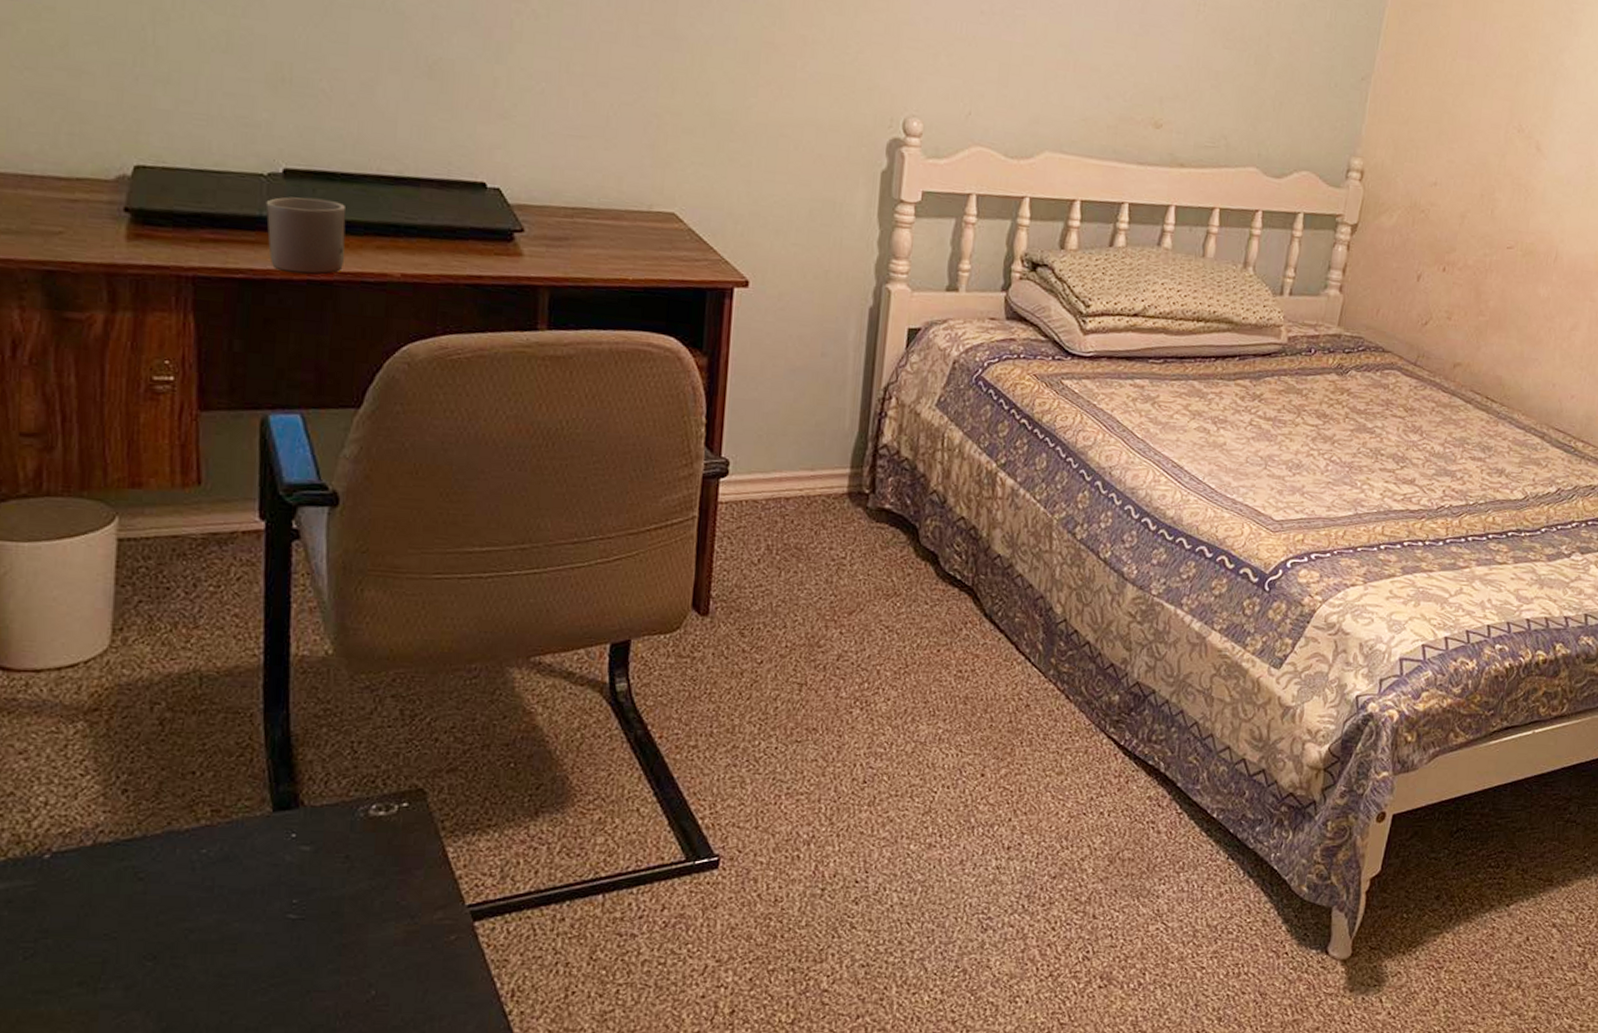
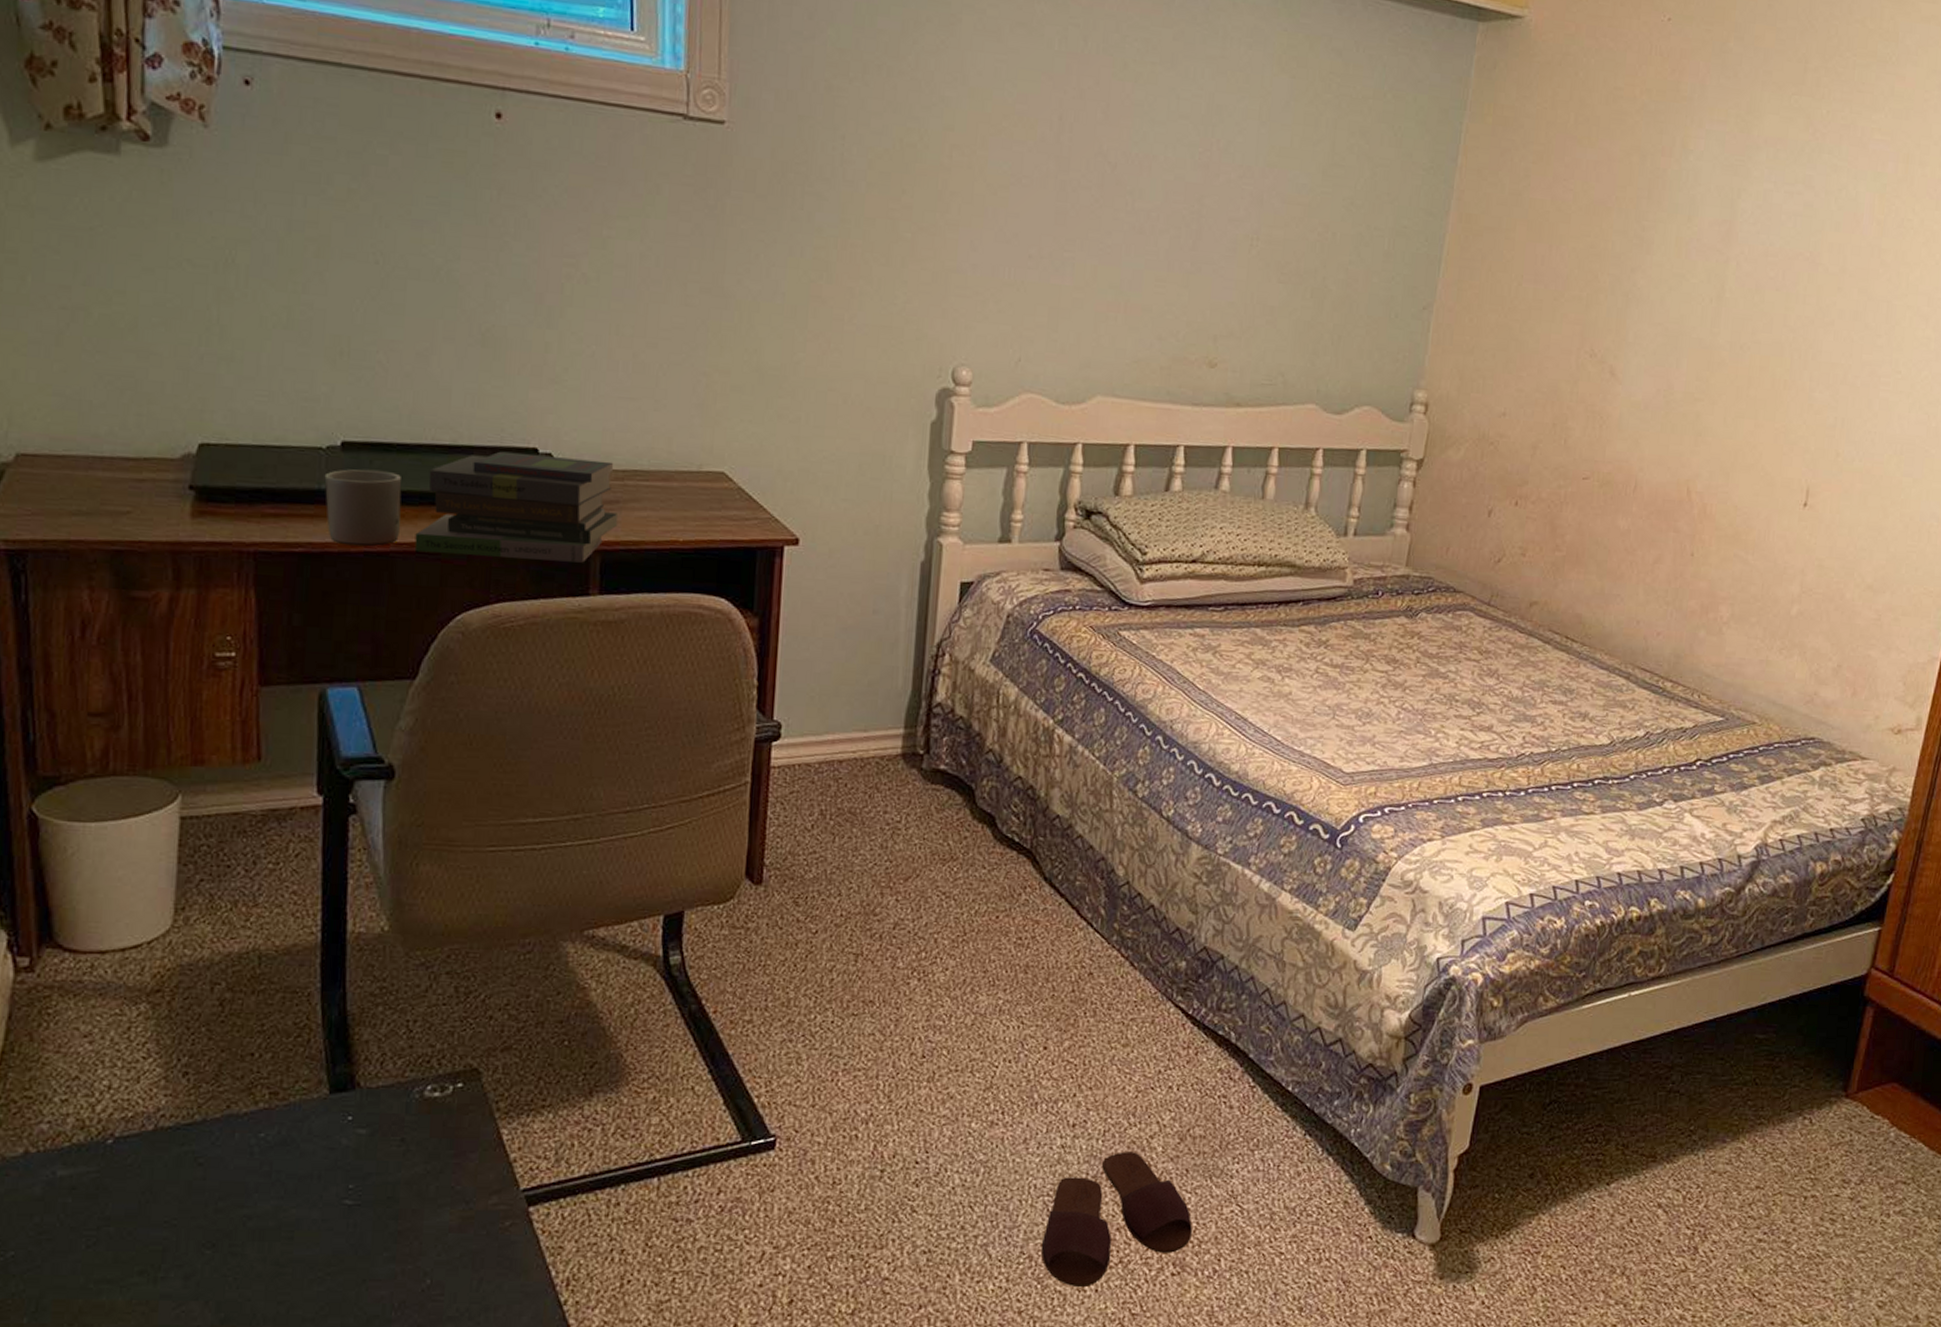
books: none [359,184,568,298] -> present [414,451,619,563]
slippers: none [975,873,1120,998] -> present [1041,1152,1192,1287]

